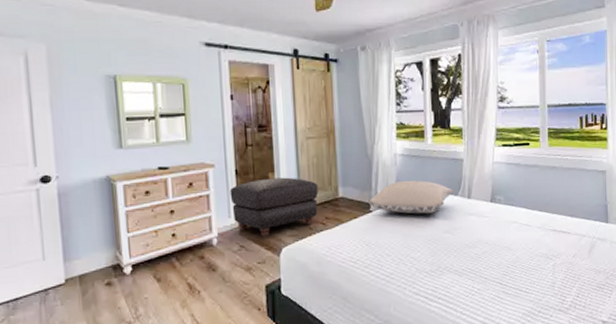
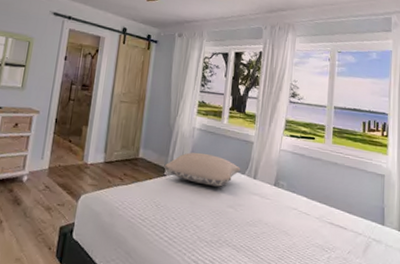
ottoman: present [229,177,318,237] -> none [45,130,123,182]

